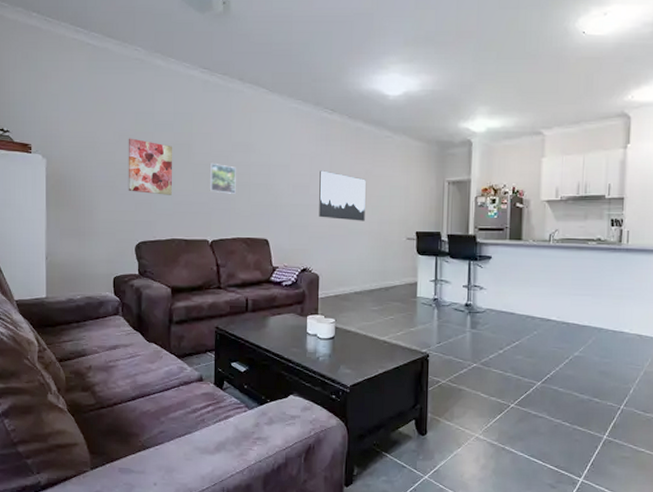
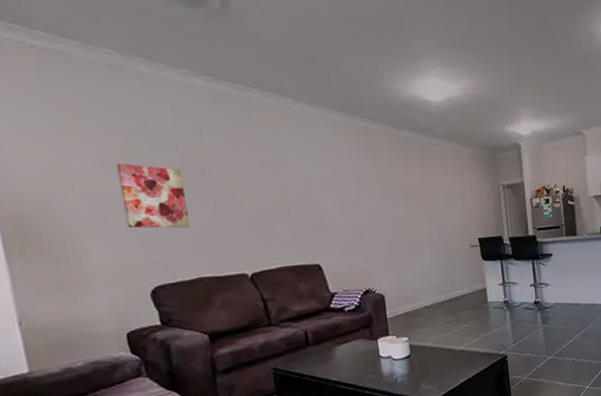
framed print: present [209,162,236,194] -> none [234,185,273,219]
wall art: present [319,170,366,221] -> none [368,184,425,235]

